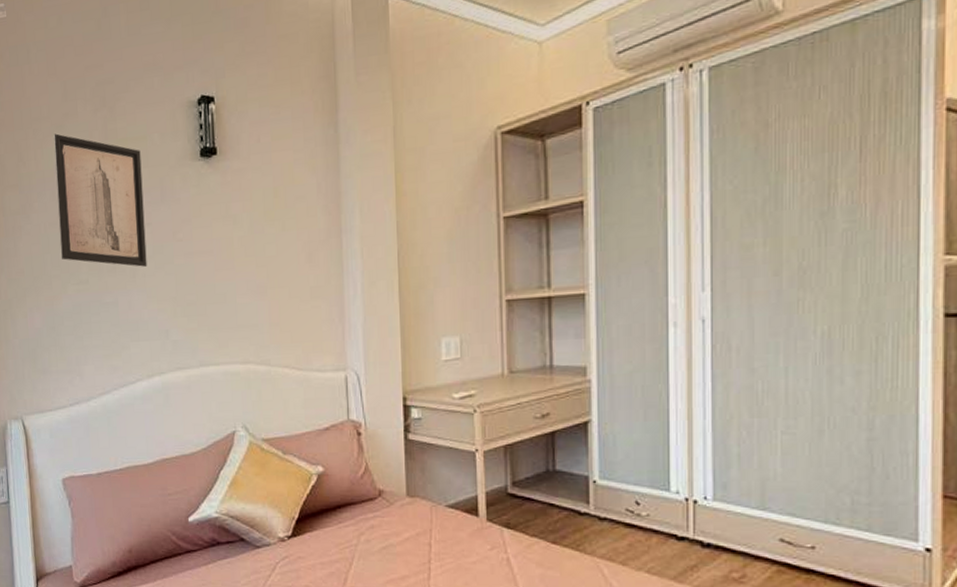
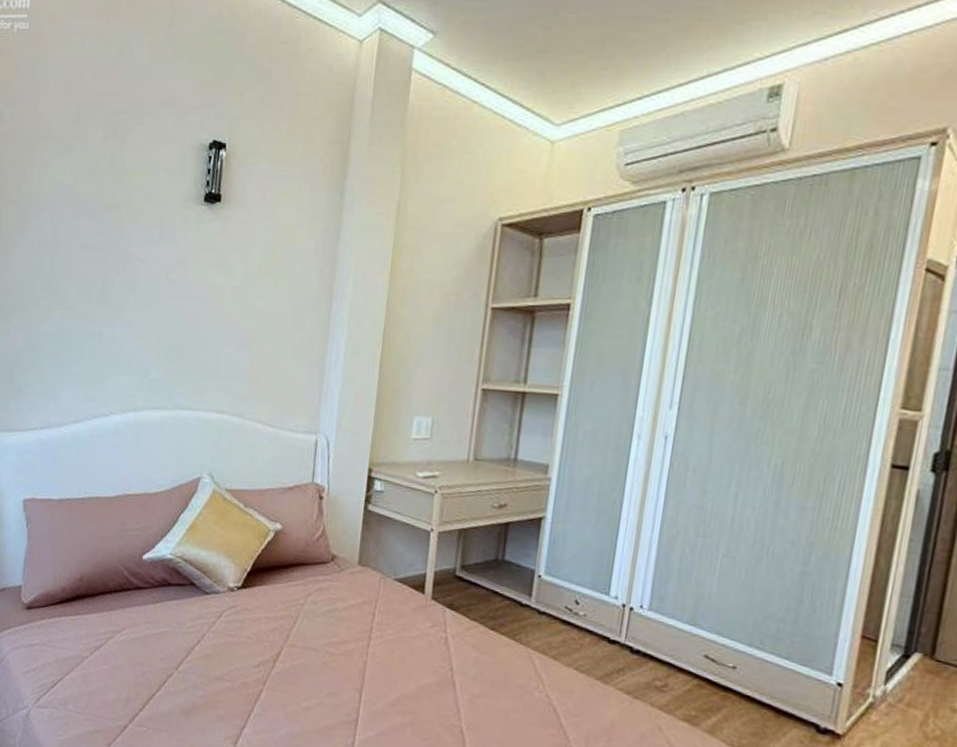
wall art: present [54,133,147,267] -> none [51,155,145,302]

